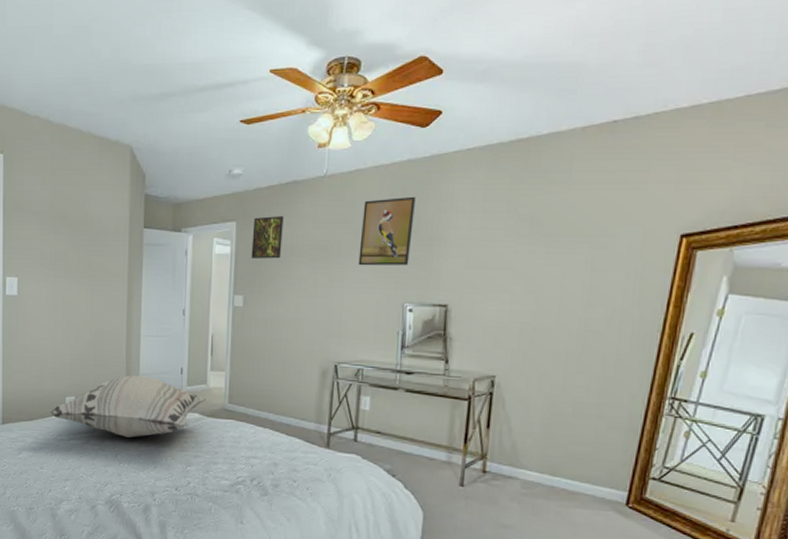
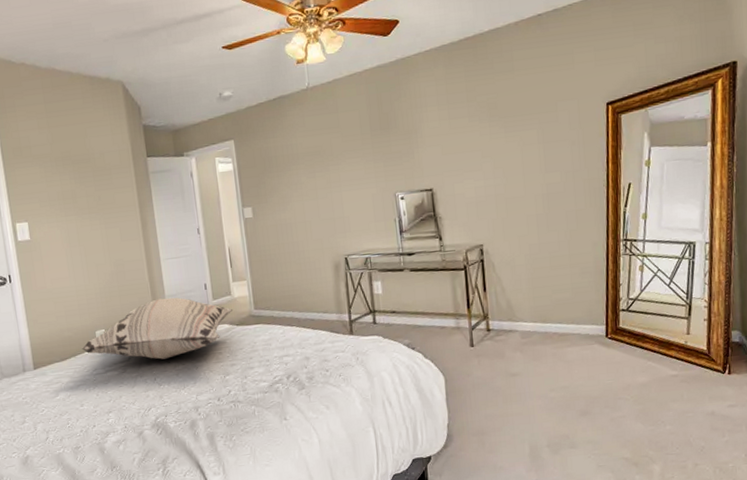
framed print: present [251,216,284,259] -> none [250,129,281,172]
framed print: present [358,196,415,266] -> none [345,97,394,165]

